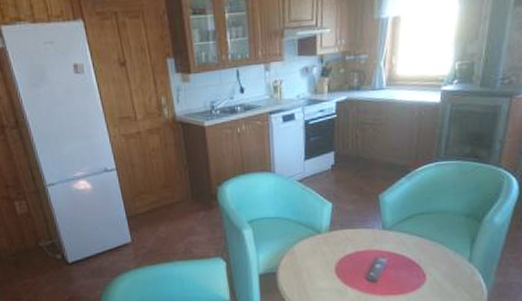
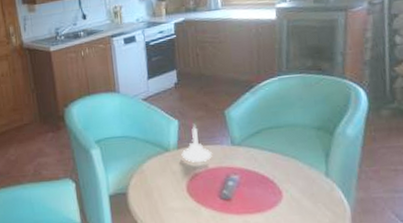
candle holder: none [333,207,362,245] -> present [181,123,212,163]

